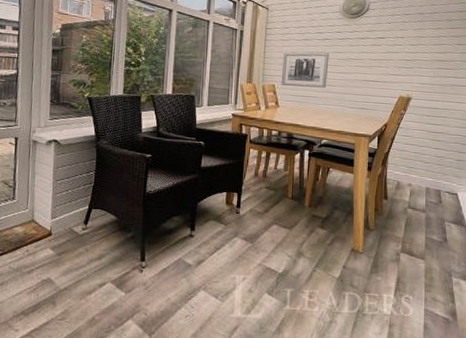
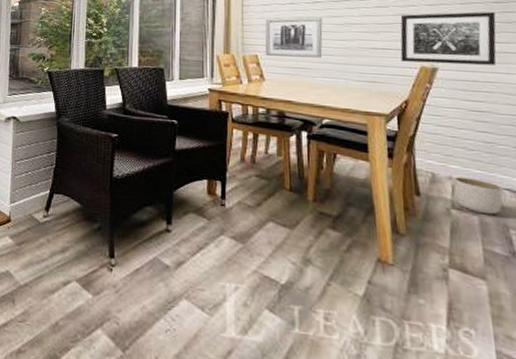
wall art: none [386,52,458,96] -> present [400,12,497,65]
planter: none [412,184,444,212] -> present [454,176,503,215]

